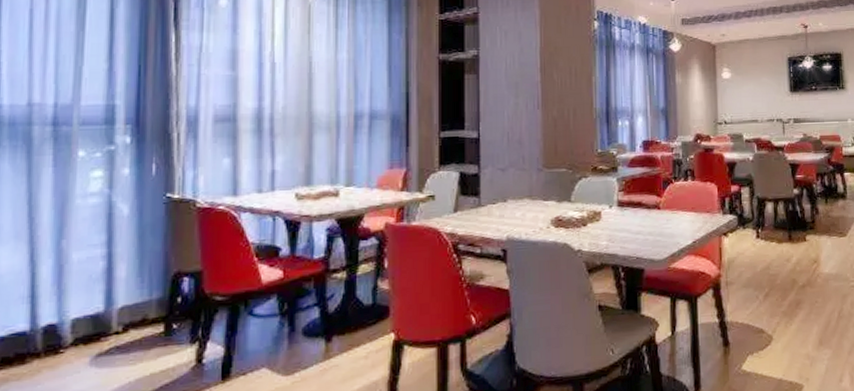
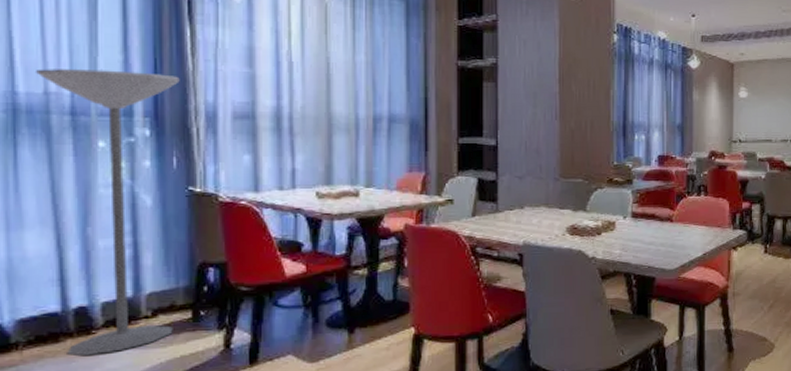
floor lamp: none [20,79,163,378] -> present [34,69,180,356]

